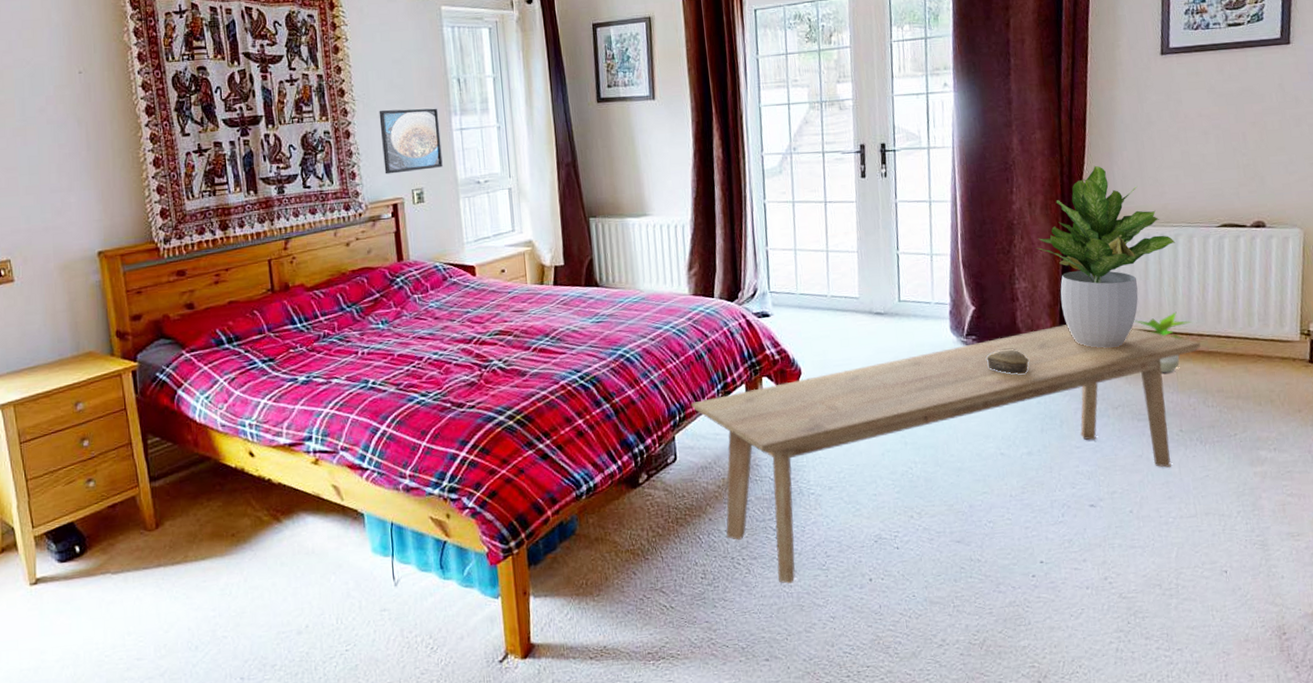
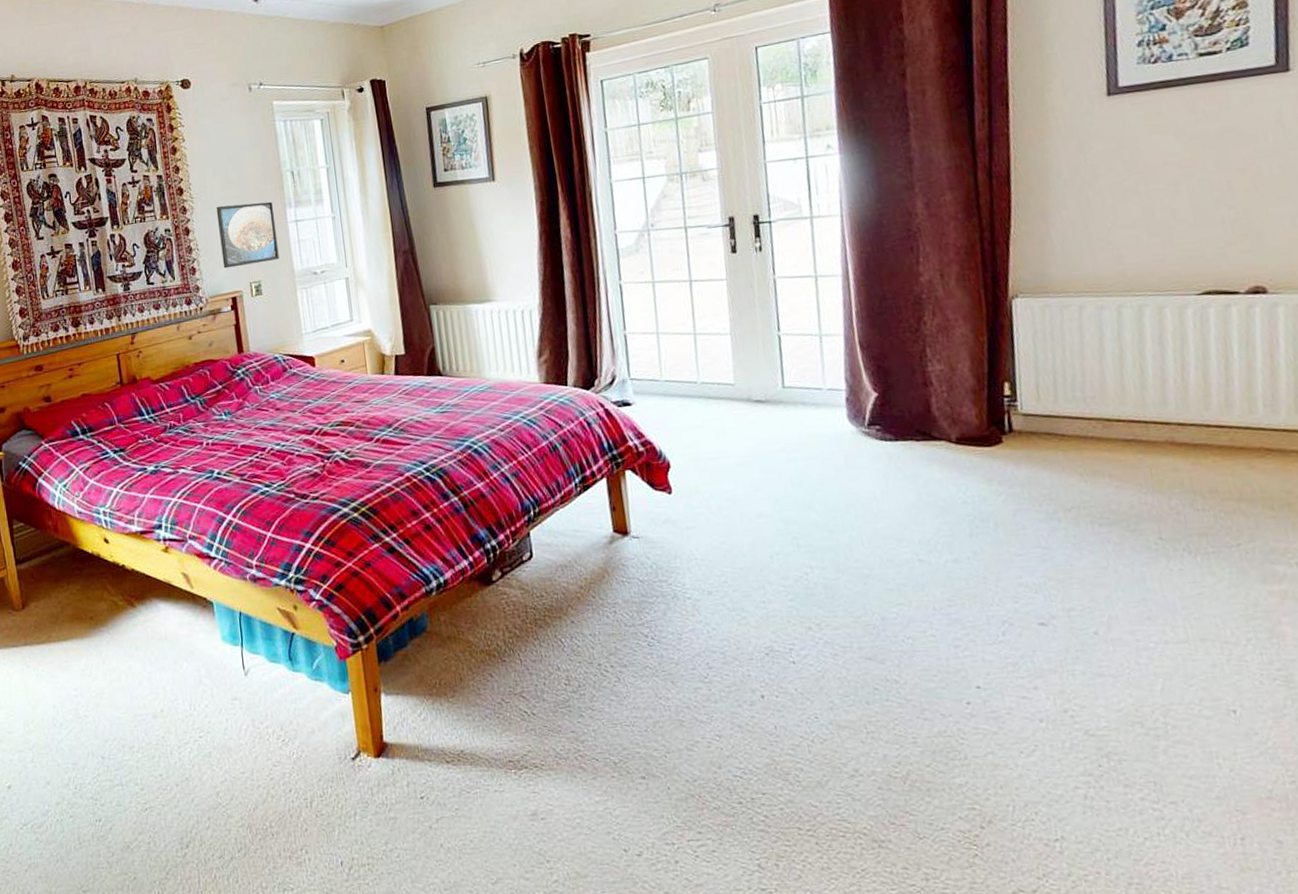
bench: present [691,324,1201,584] -> none [547,412,1183,696]
decorative box: present [987,348,1030,374] -> none [895,440,951,469]
potted plant: present [1036,165,1176,349] -> none [952,228,1140,440]
potted plant: present [1134,311,1192,373] -> none [1087,396,1168,469]

